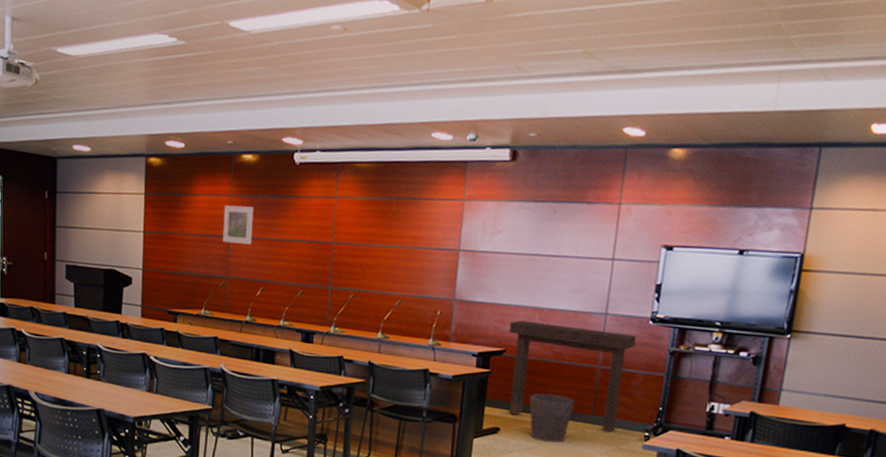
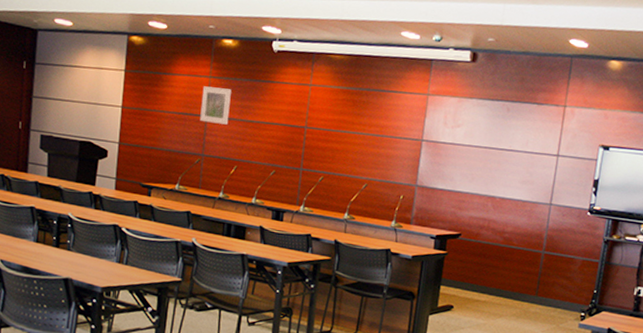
console table: present [508,320,636,433] -> none [462,207,576,312]
waste bin: present [529,393,575,443] -> none [480,274,521,321]

